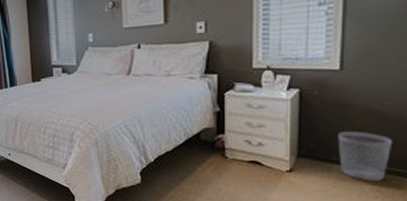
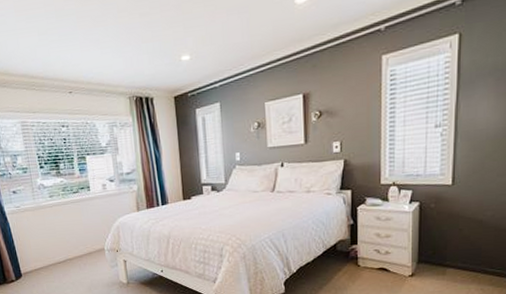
wastebasket: present [337,131,392,181] -> none [450,238,492,282]

